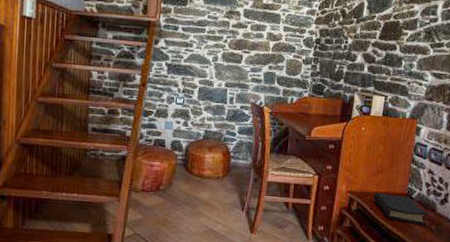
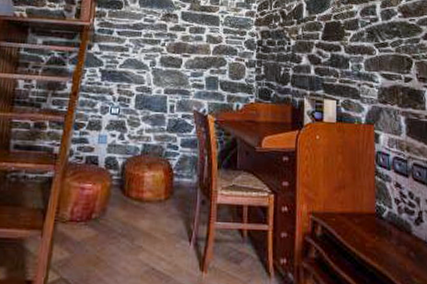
hardback book: present [373,192,428,226] -> none [339,212,403,253]

